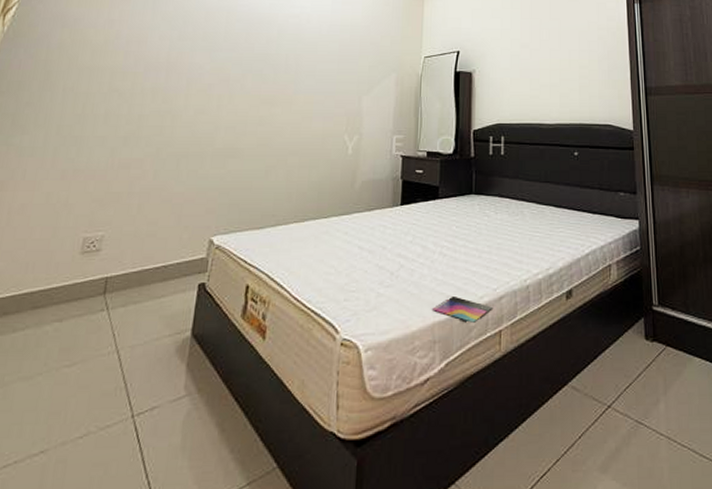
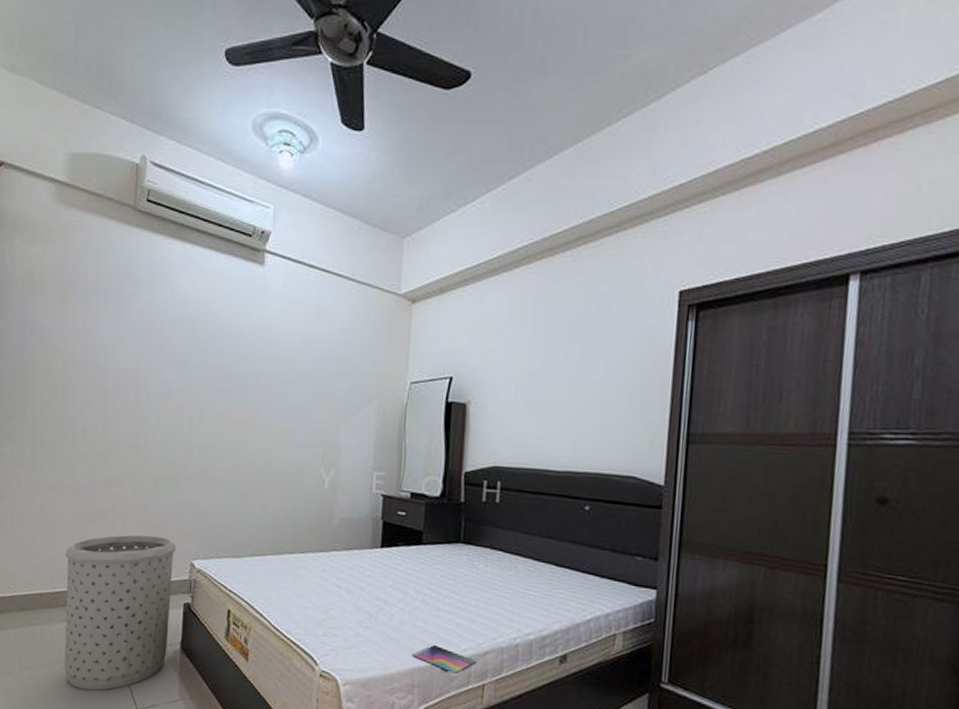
laundry basket: none [48,216,195,401] -> present [64,535,176,691]

